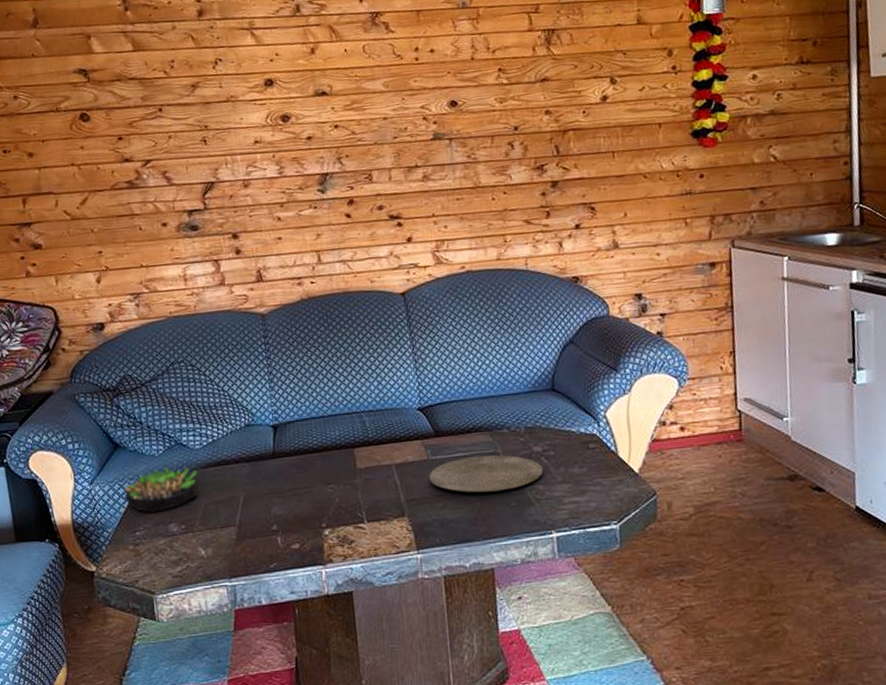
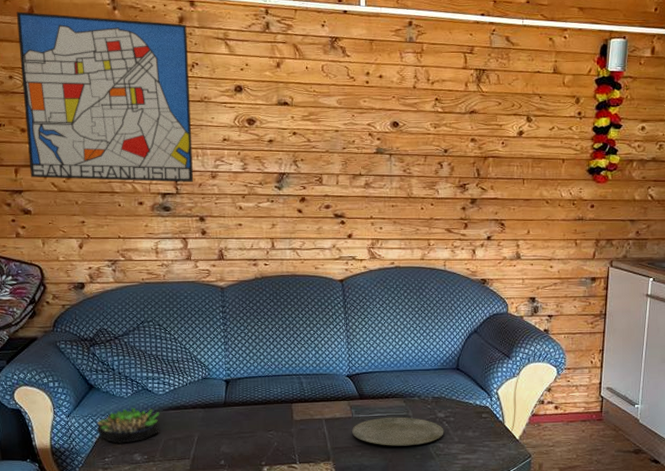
wall art: none [19,17,224,207] -> present [16,11,194,182]

